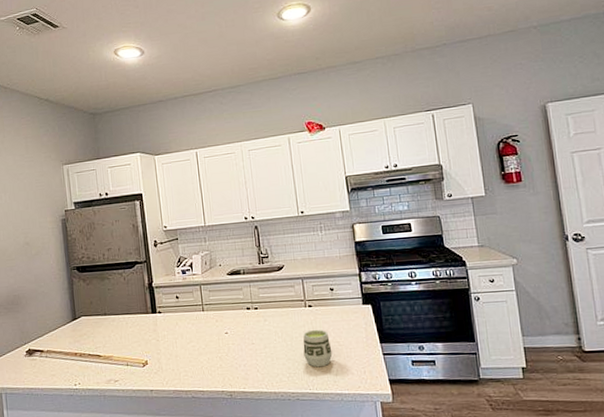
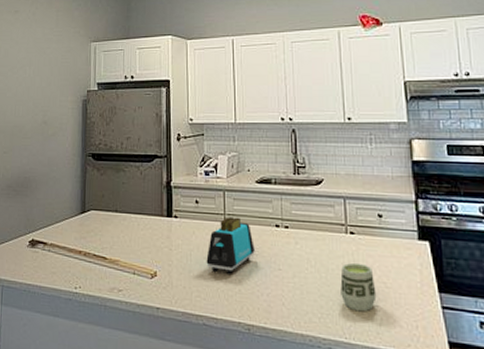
toaster: none [190,305,231,354] -> present [206,217,255,274]

